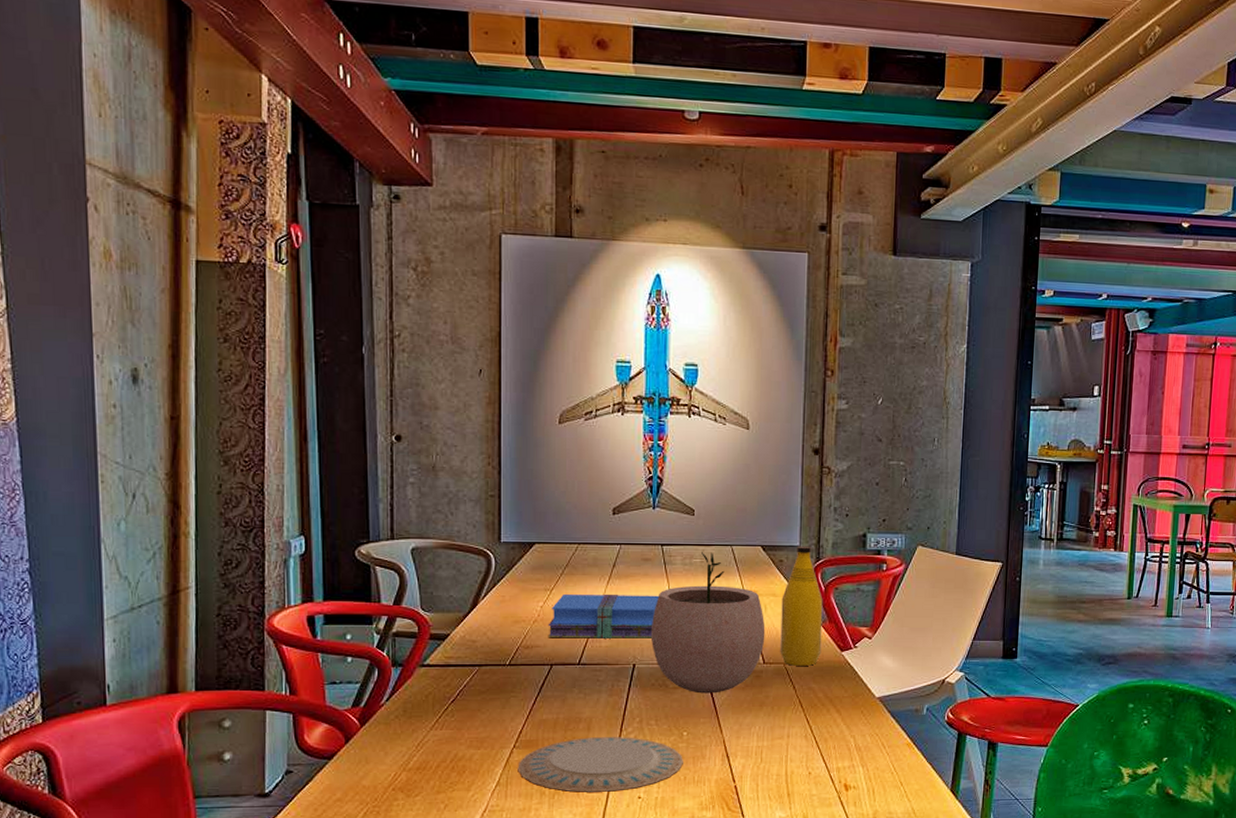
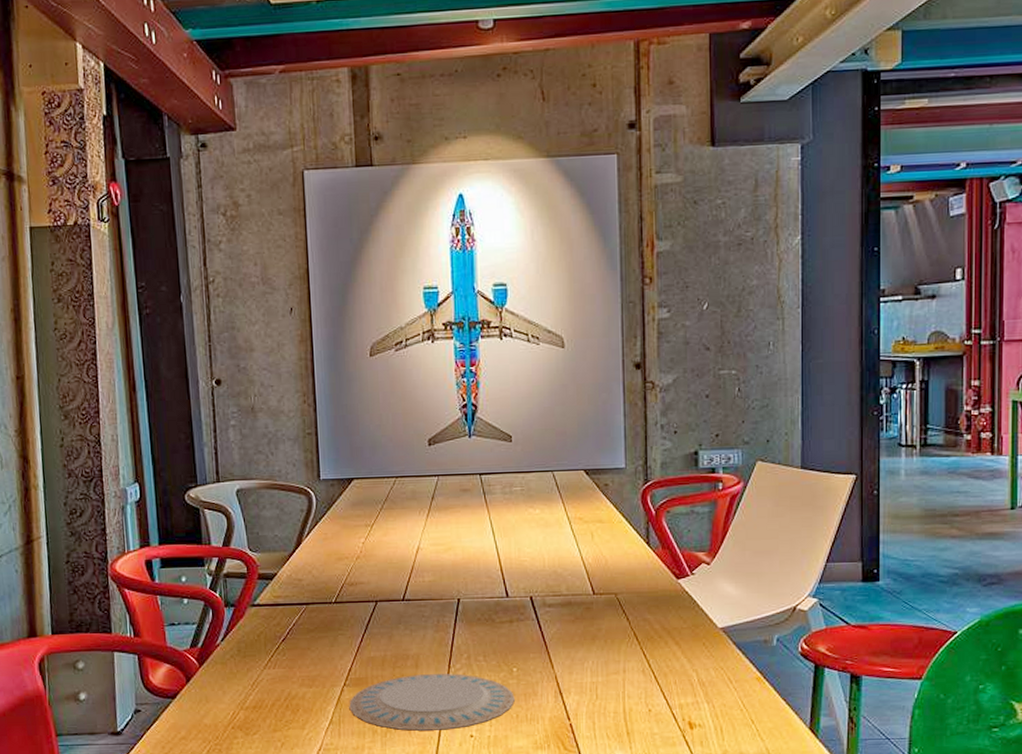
books: present [548,594,659,638] -> none [370,526,480,574]
plant pot: present [650,552,766,694] -> none [473,479,594,628]
bottle: present [780,546,823,666] -> none [609,467,655,596]

